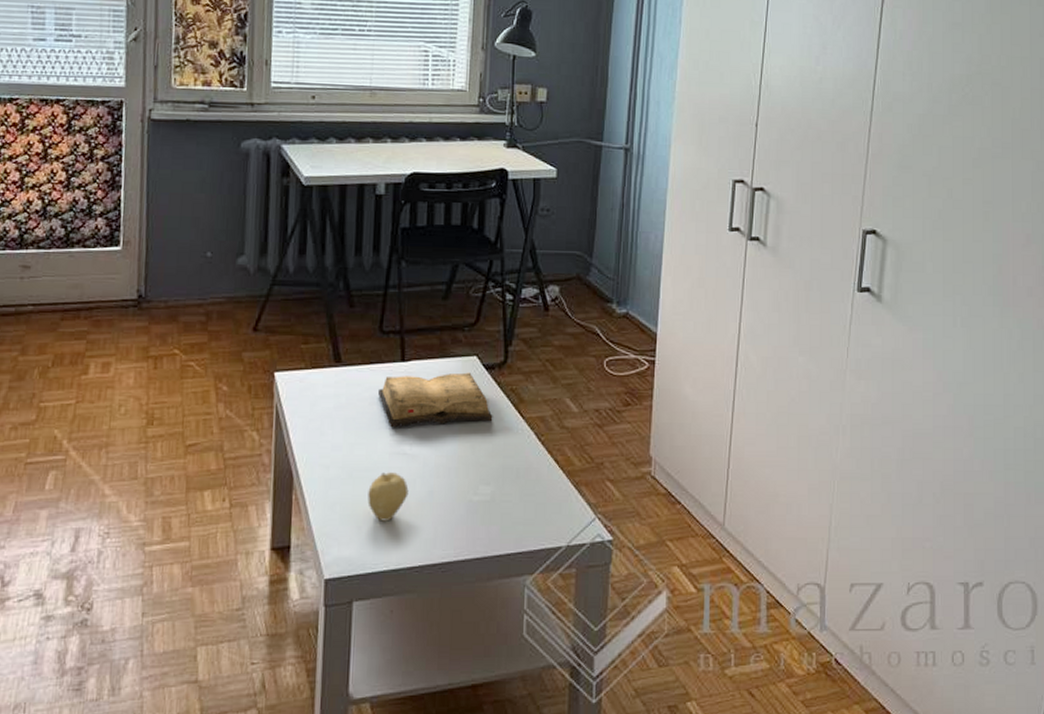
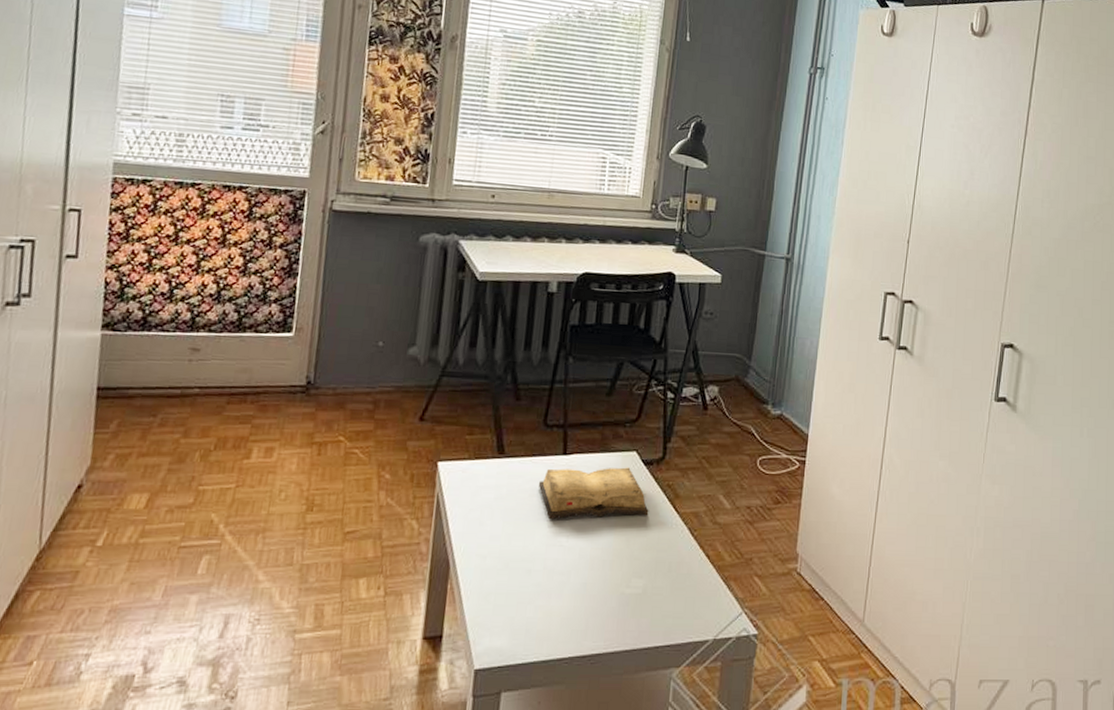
fruit: present [367,472,409,522] -> none [522,564,563,613]

